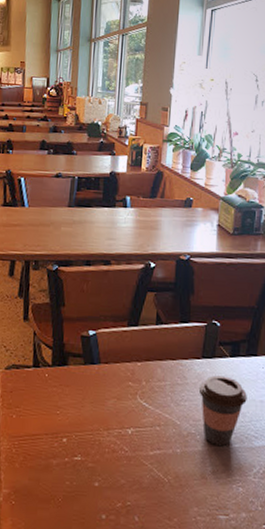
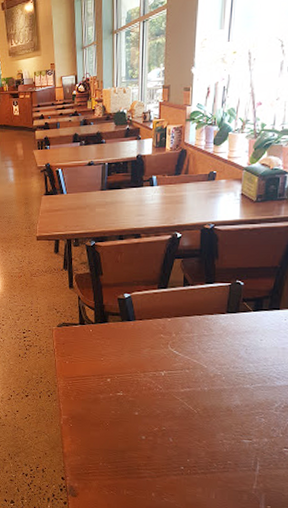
coffee cup: present [198,375,247,446] -> none [223,327,270,385]

